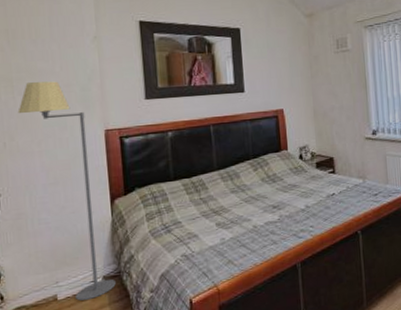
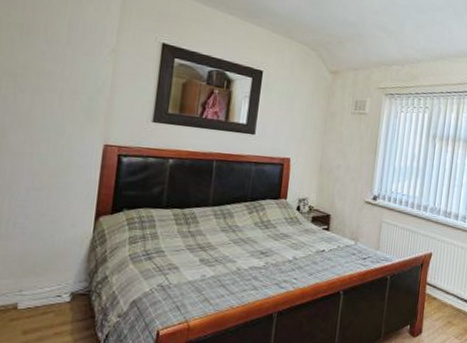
floor lamp: present [17,81,116,301] -> none [15,81,87,314]

